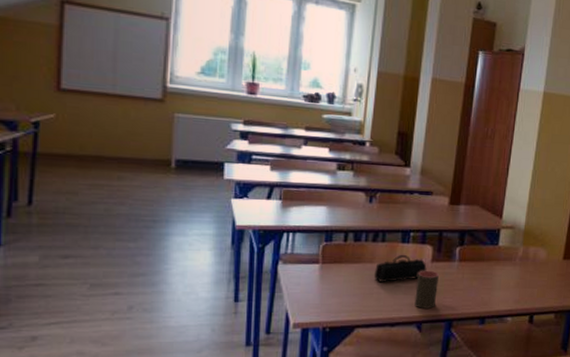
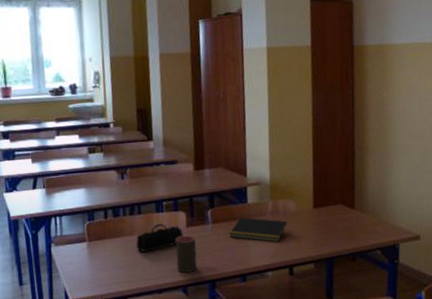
notepad: none [475,259,536,289] -> present [229,217,288,242]

